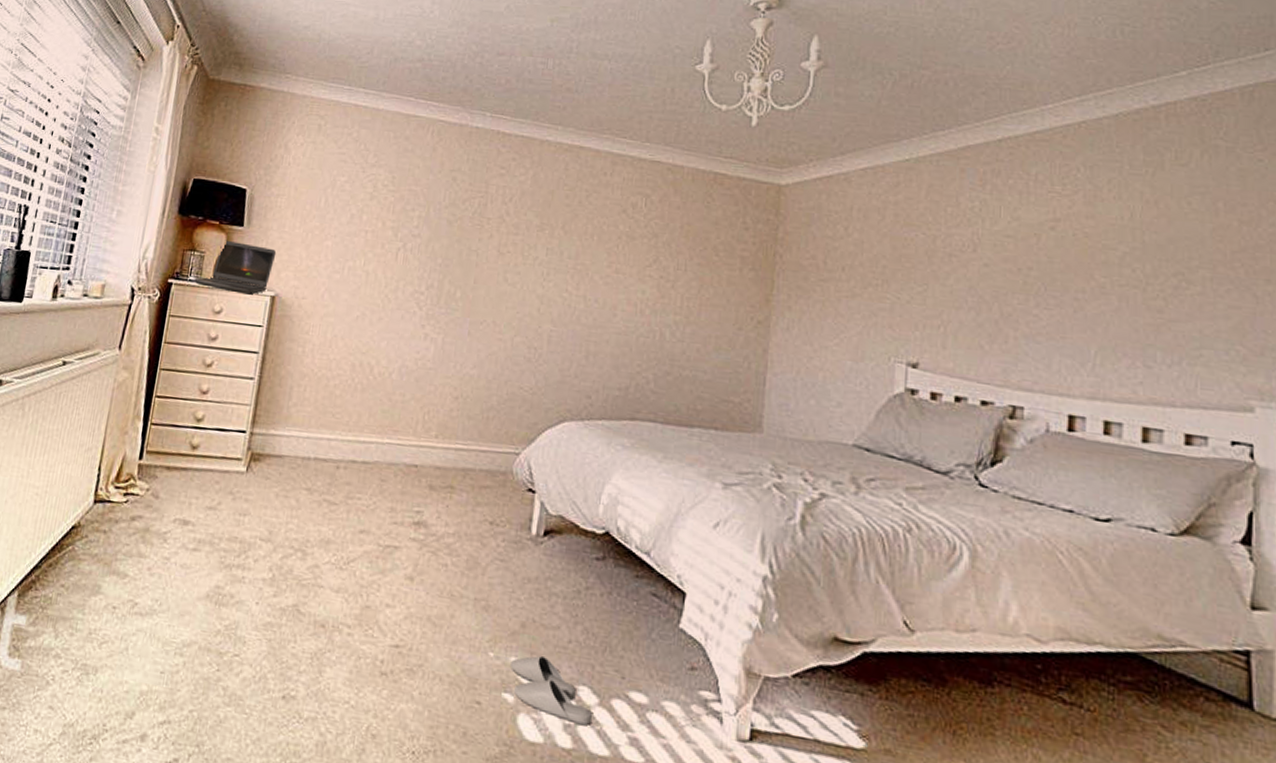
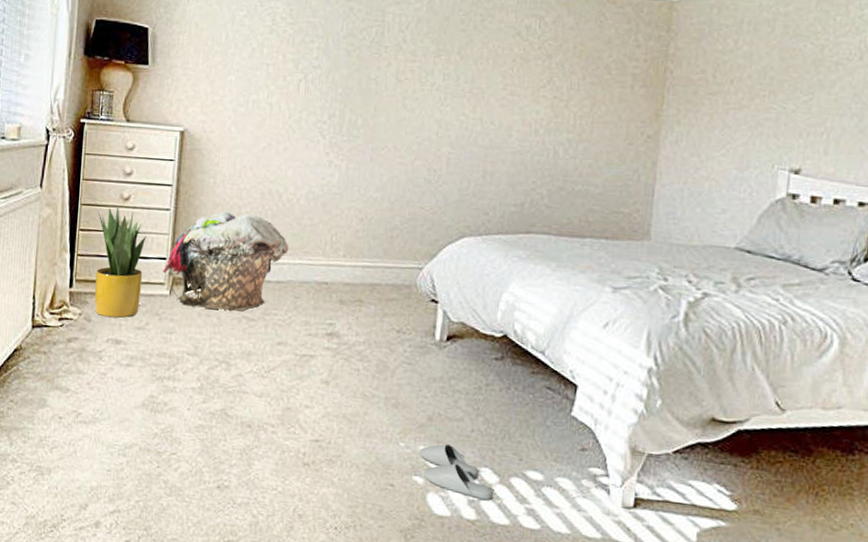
planter: none [163,372,227,496] -> present [94,205,147,318]
laptop computer: present [194,239,277,295] -> none [105,78,182,131]
laundry basket: none [240,383,378,494] -> present [162,212,289,312]

